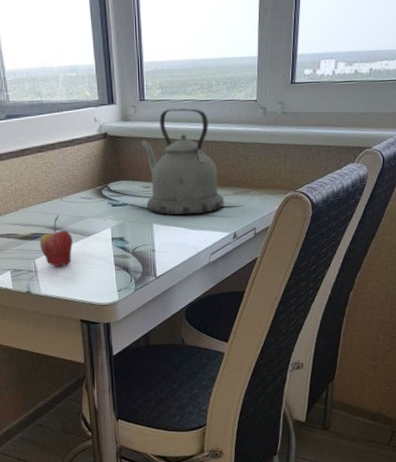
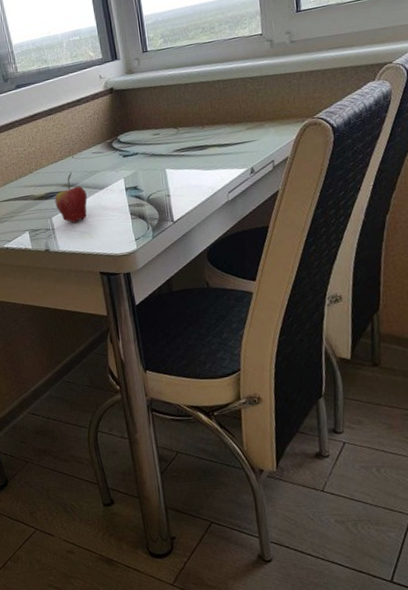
kettle: present [142,108,224,216] -> none [148,51,238,159]

